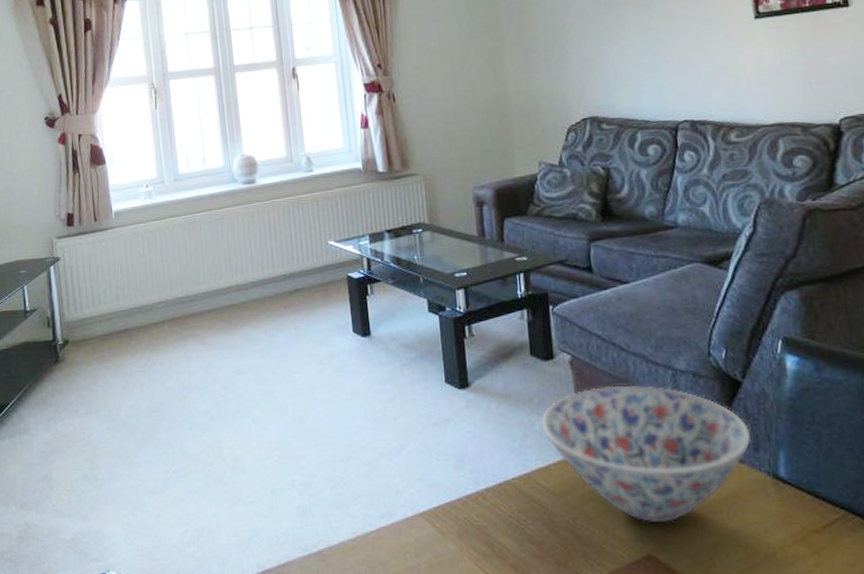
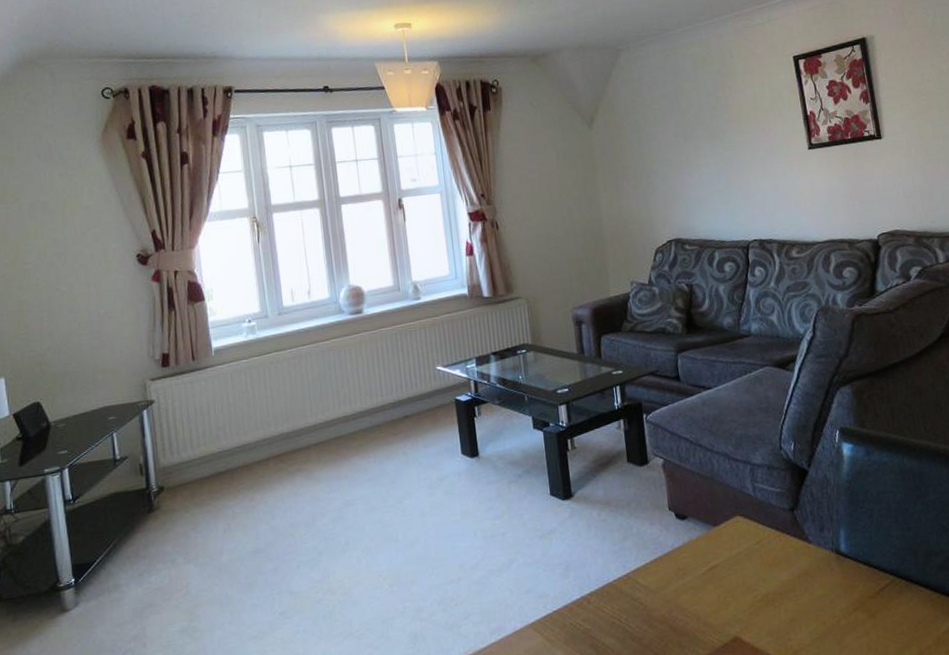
bowl: present [541,385,752,524] -> none [638,481,818,608]

